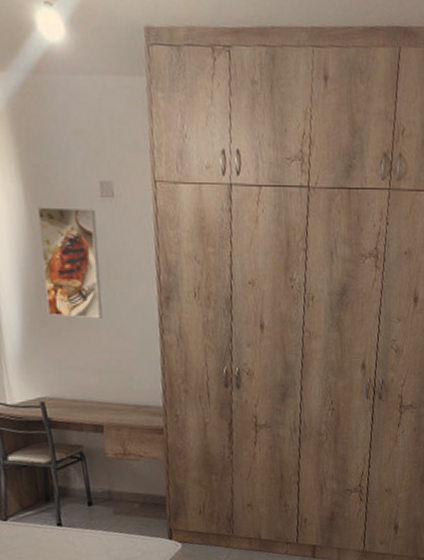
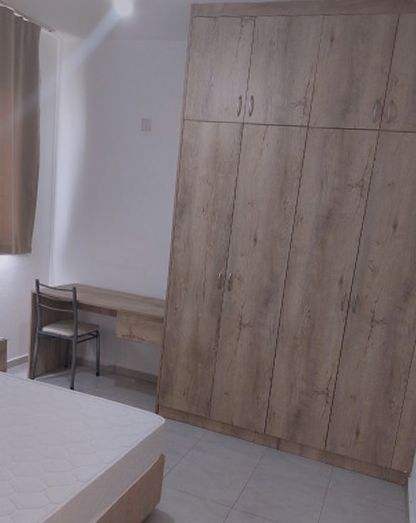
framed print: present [38,207,103,319] -> none [89,137,135,224]

